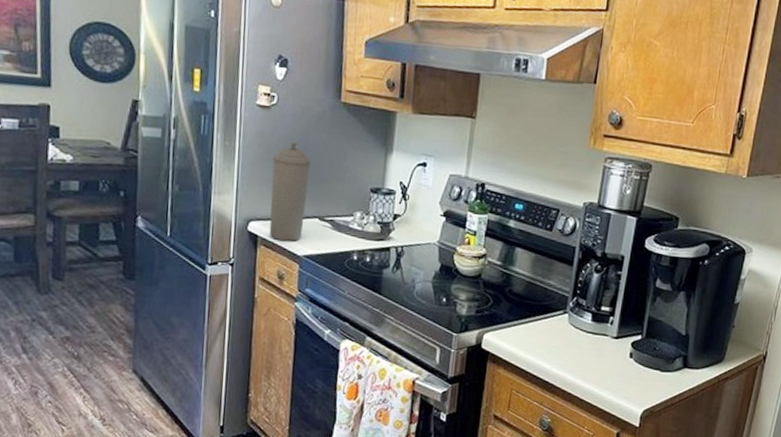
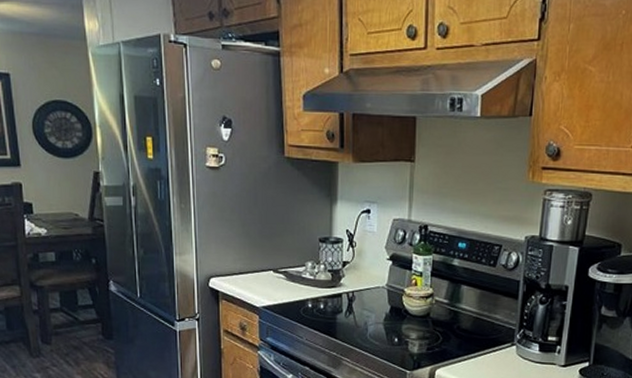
canister: present [269,141,311,241] -> none [225,199,261,294]

